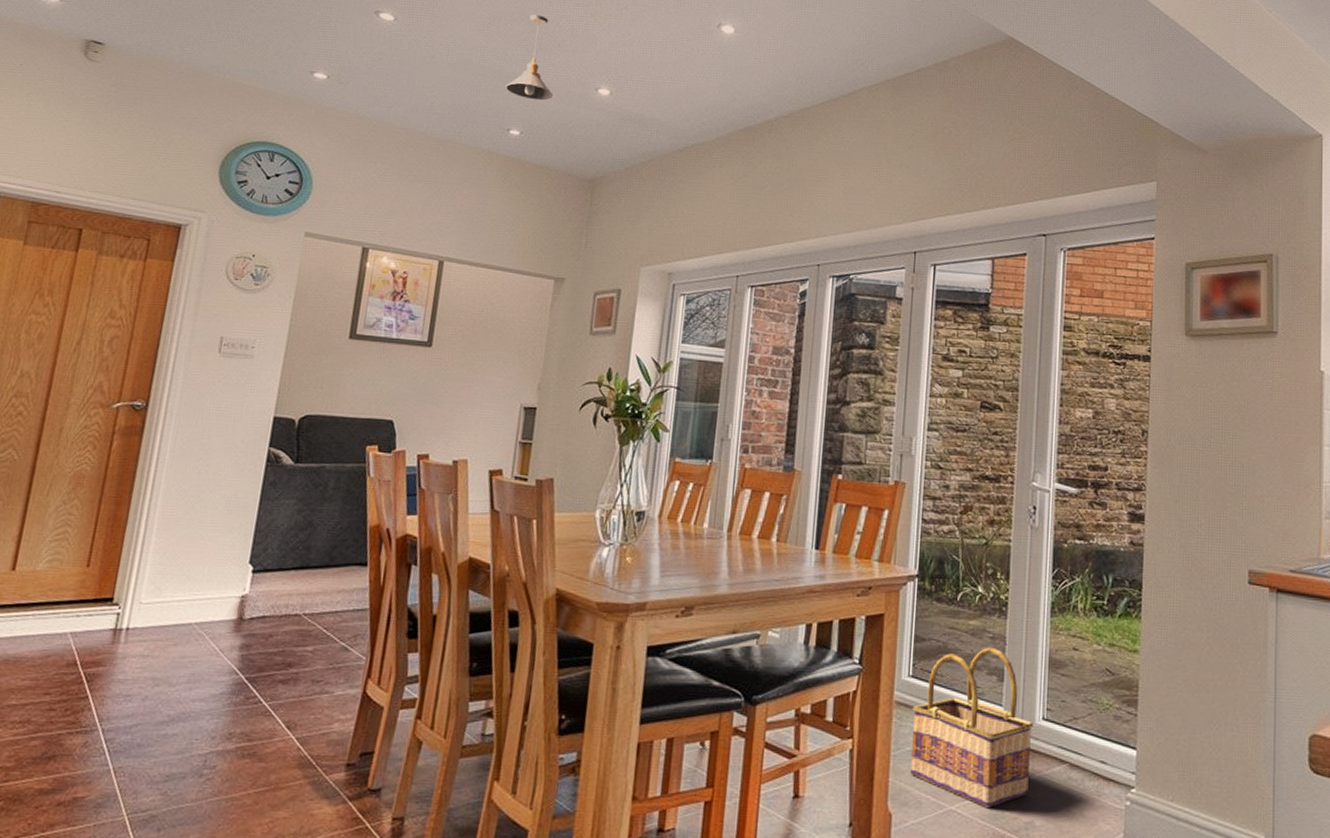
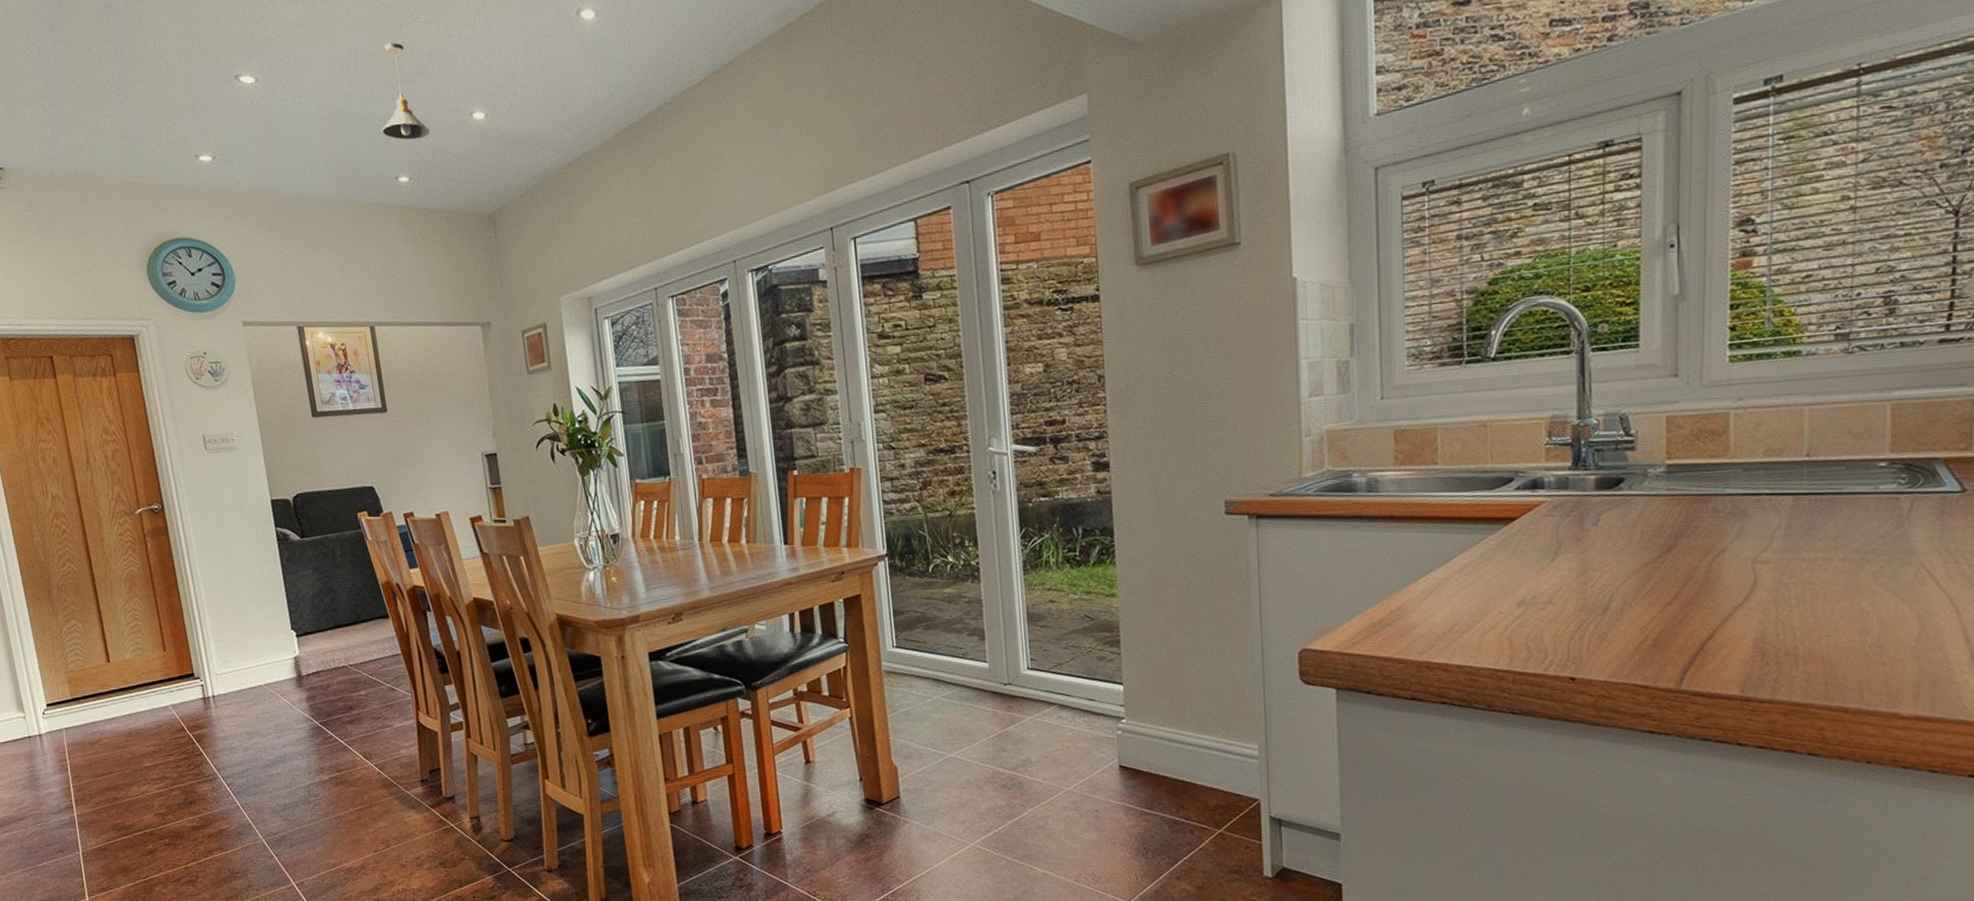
basket: present [909,647,1033,807] -> none [901,610,1022,751]

